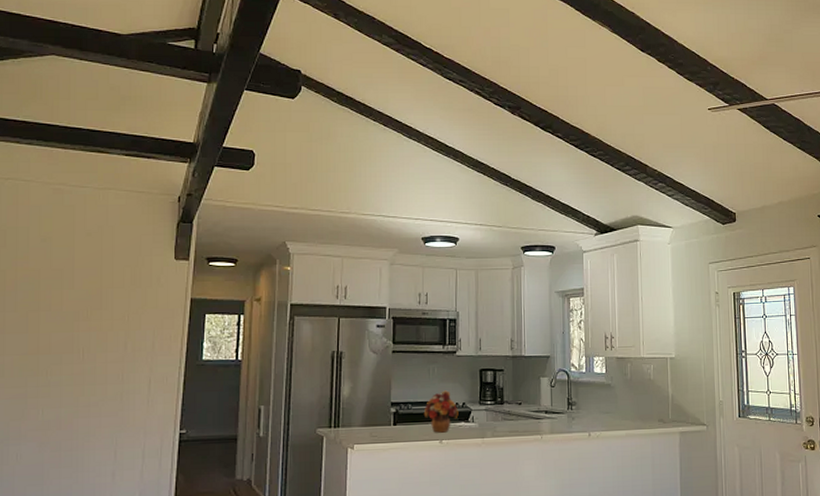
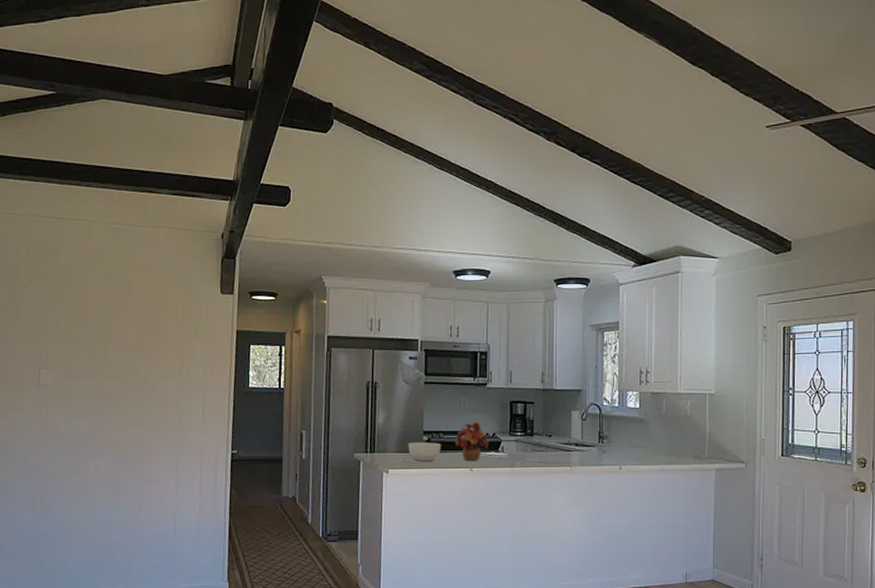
bowl: none [374,414,410,435] -> present [408,442,442,462]

